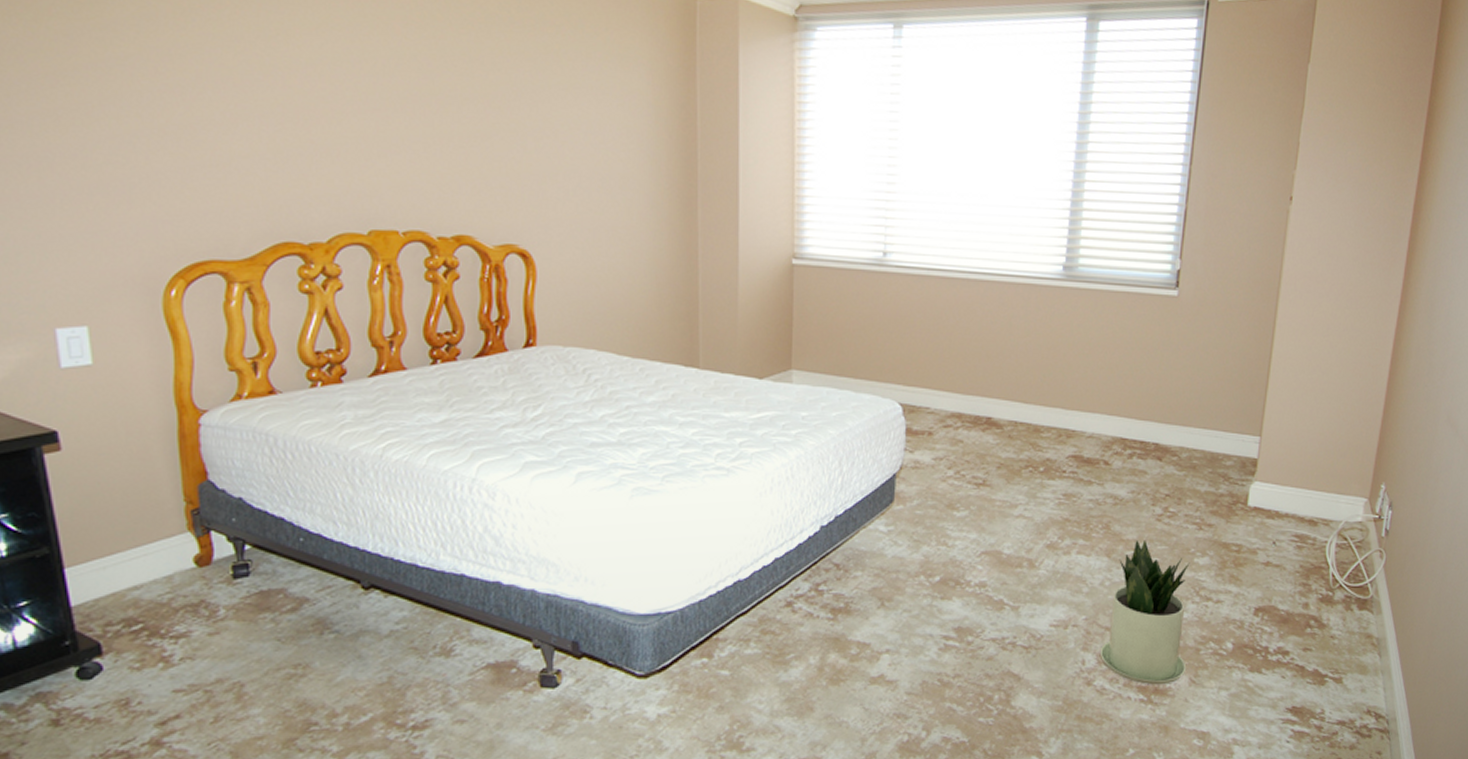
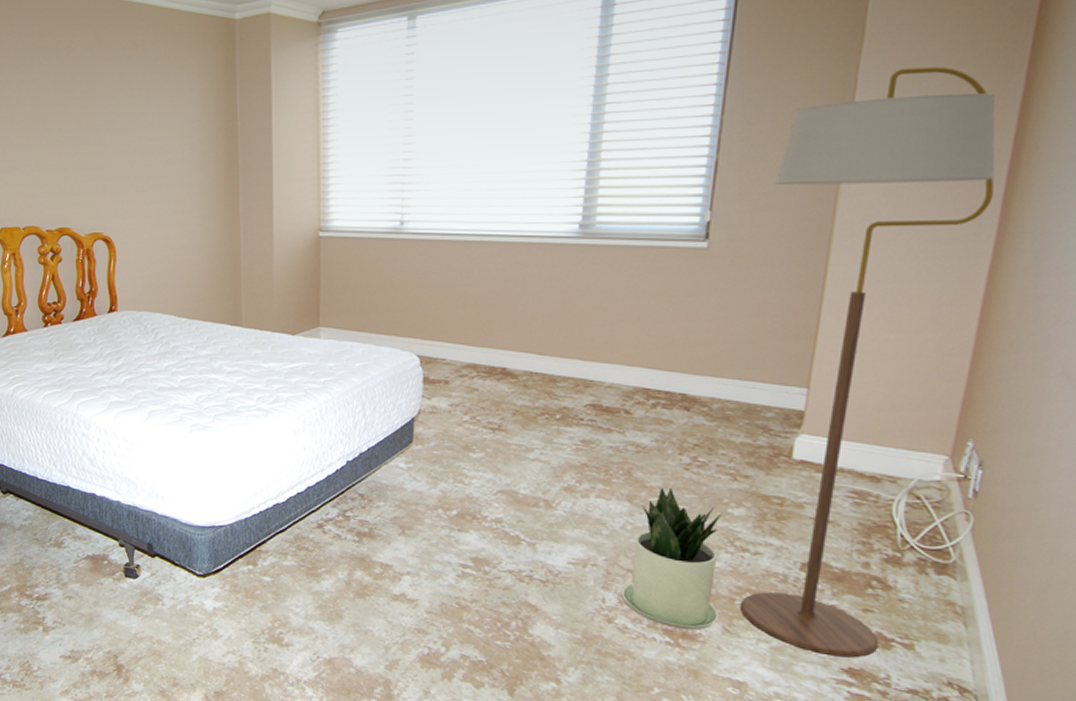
floor lamp: none [1205,136,1401,697] -> present [741,66,996,658]

